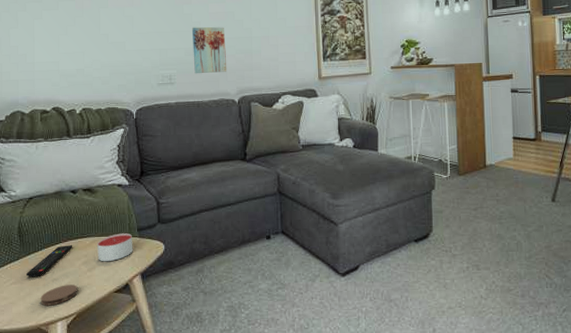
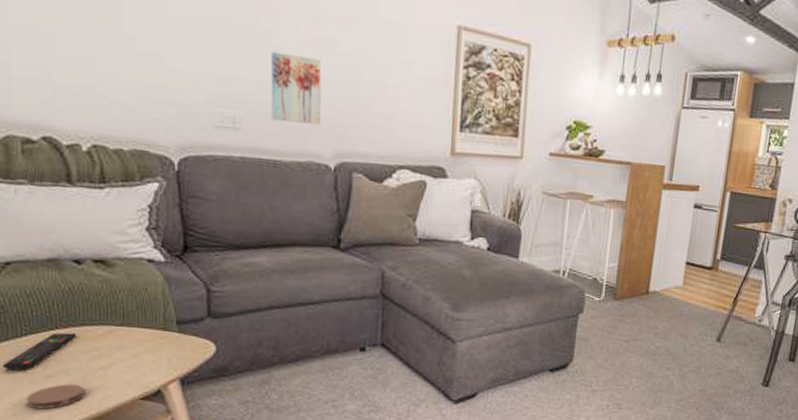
candle: present [97,233,133,262] -> none [115,324,169,360]

